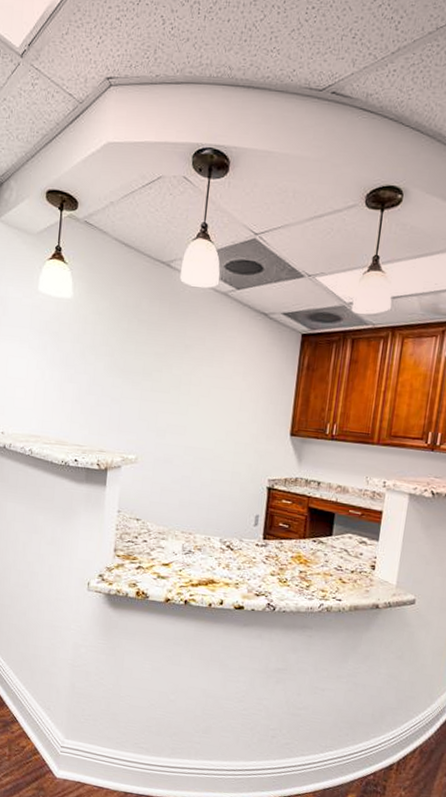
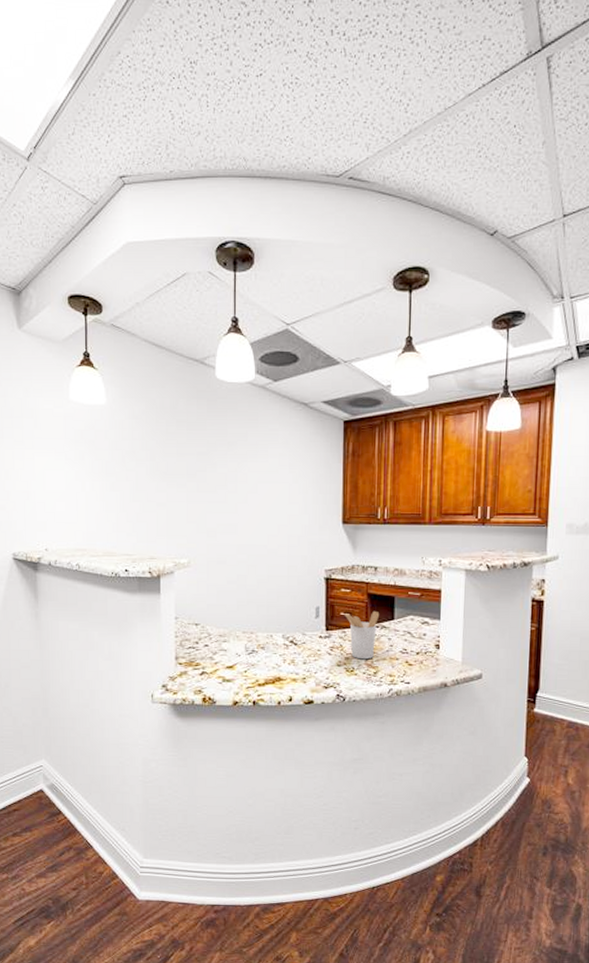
utensil holder: none [283,525,319,572] -> present [344,612,380,660]

